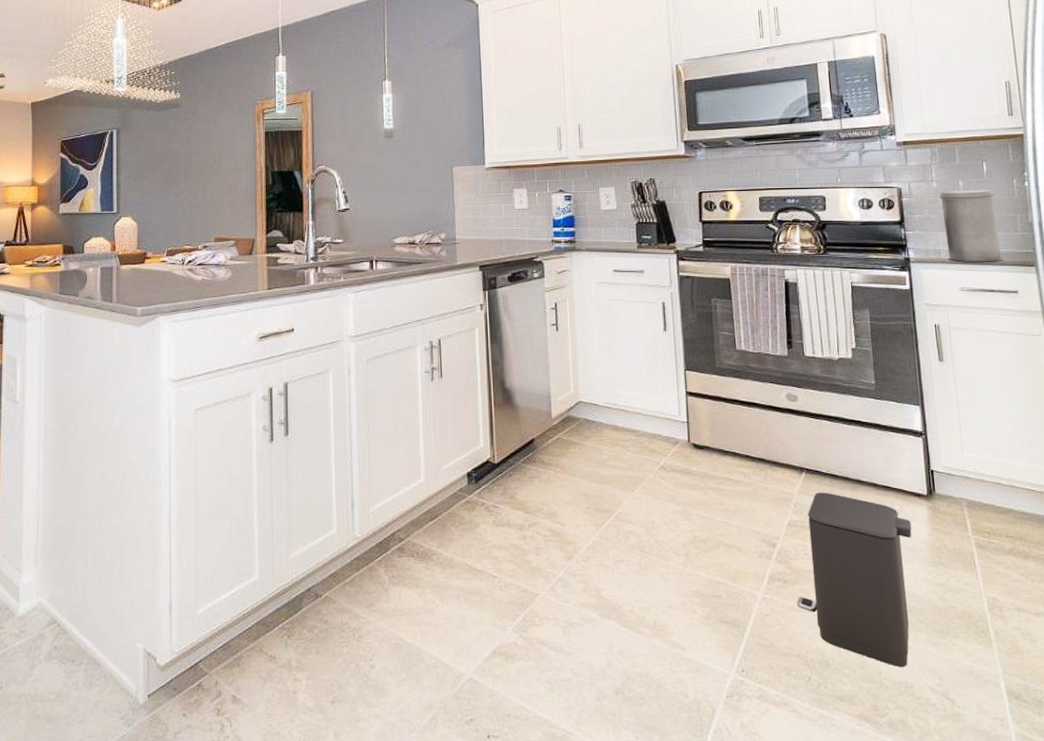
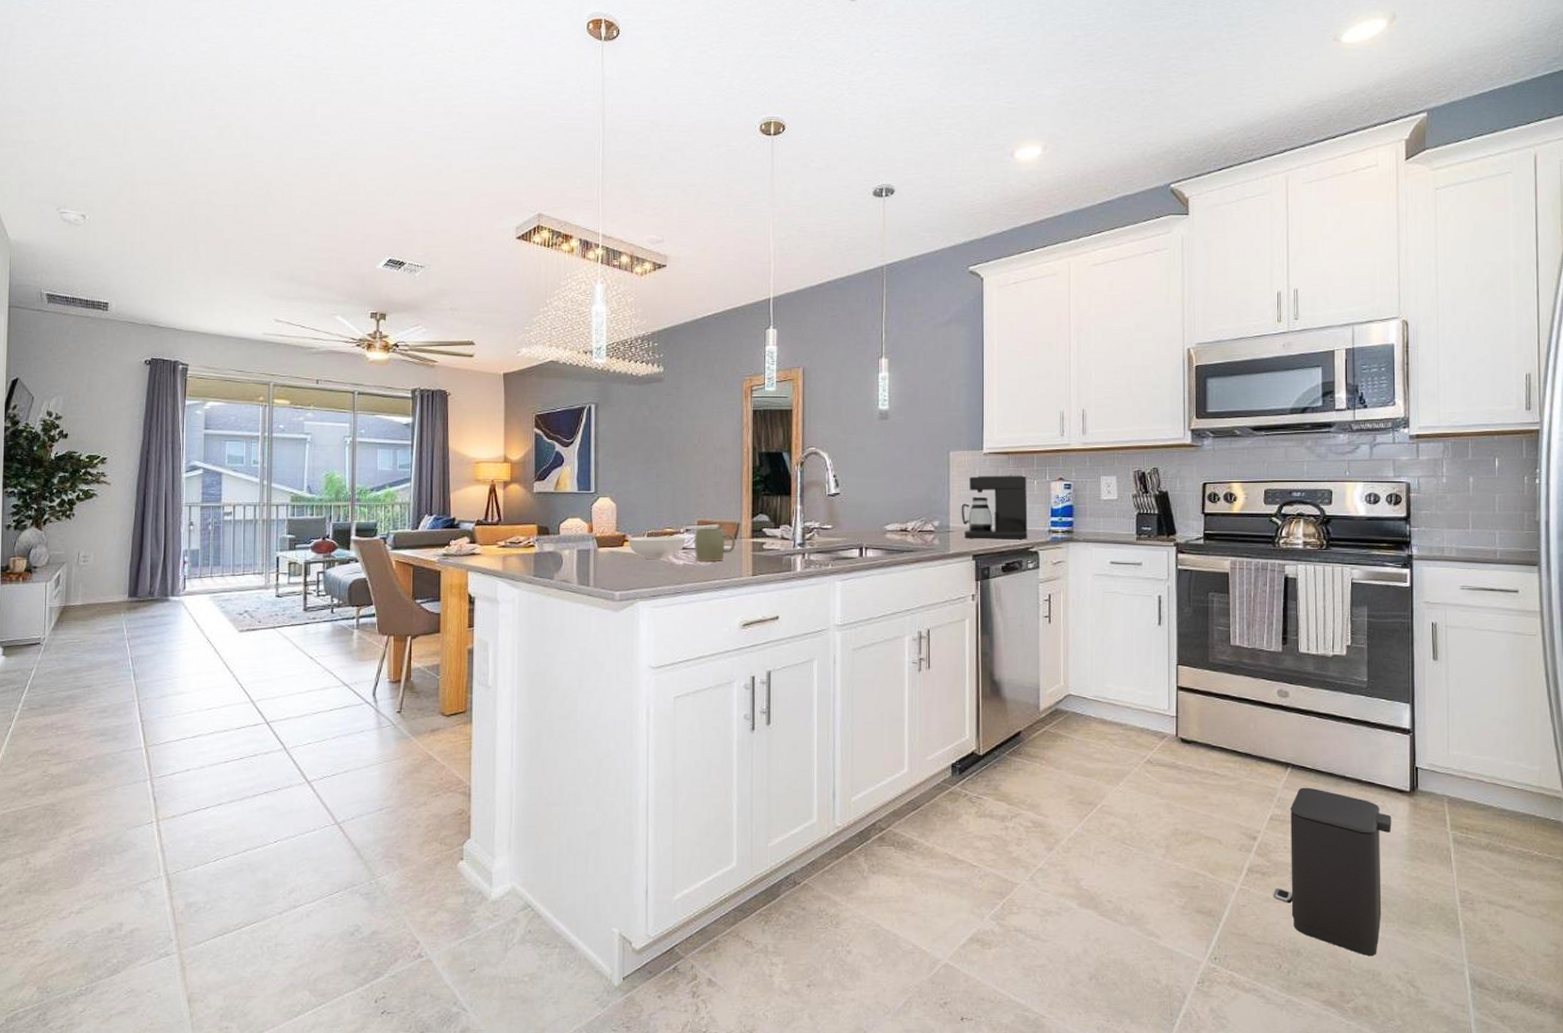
bowl: none [148,253,204,276] -> present [627,536,687,560]
mug: none [211,244,251,276] -> present [694,528,736,561]
coffee maker: none [466,188,532,251] -> present [961,475,1028,540]
canister: present [940,189,1003,264] -> none [1448,485,1507,562]

